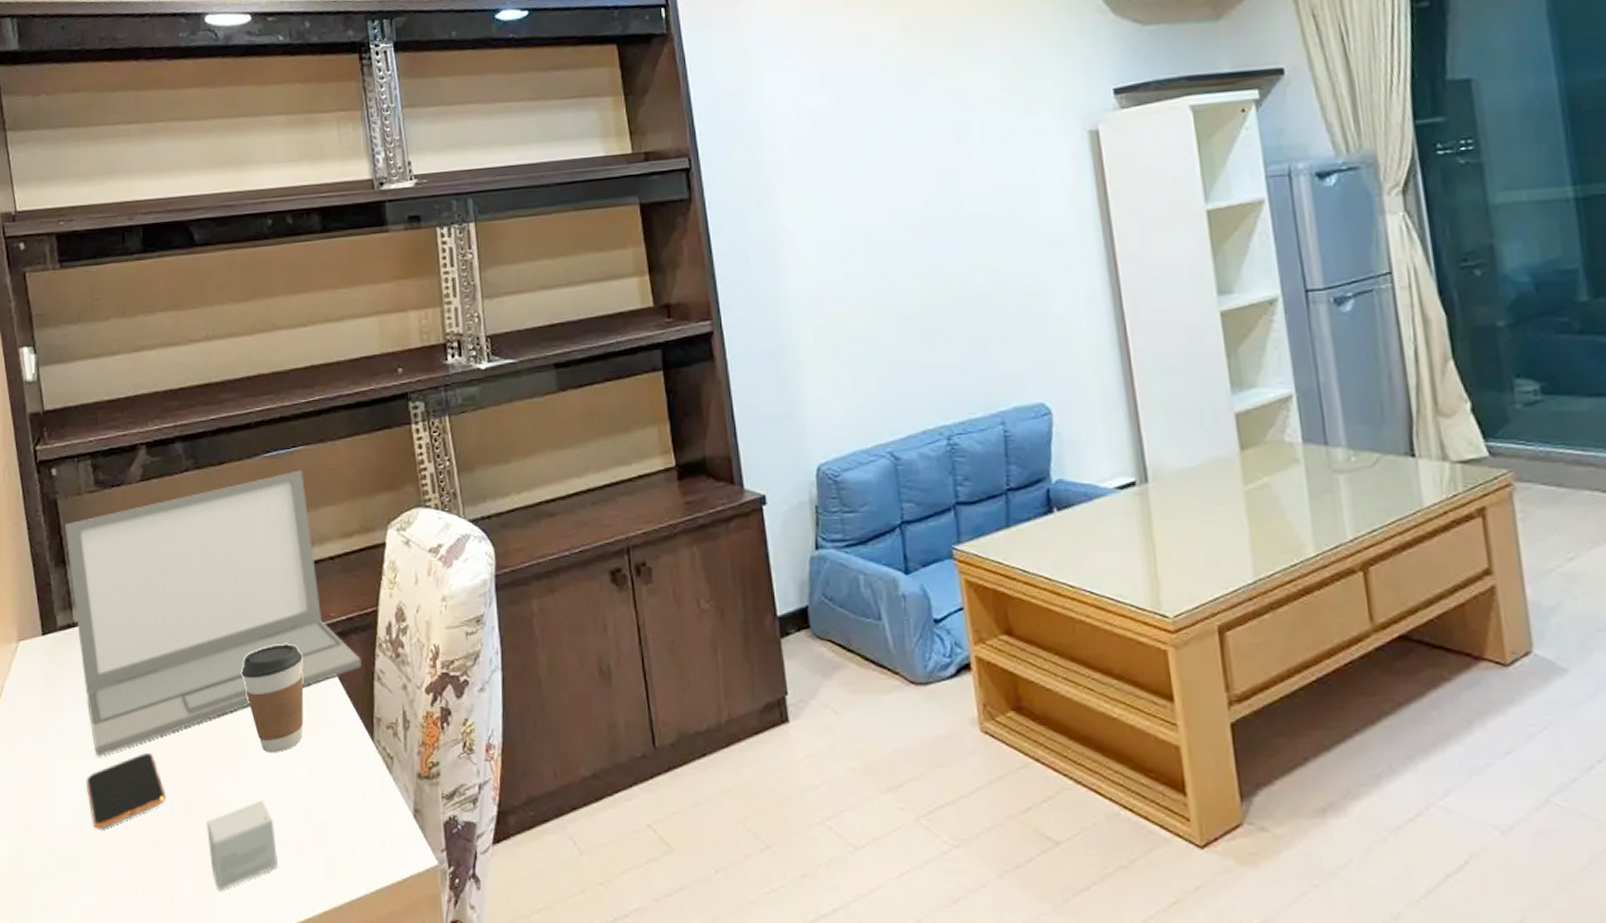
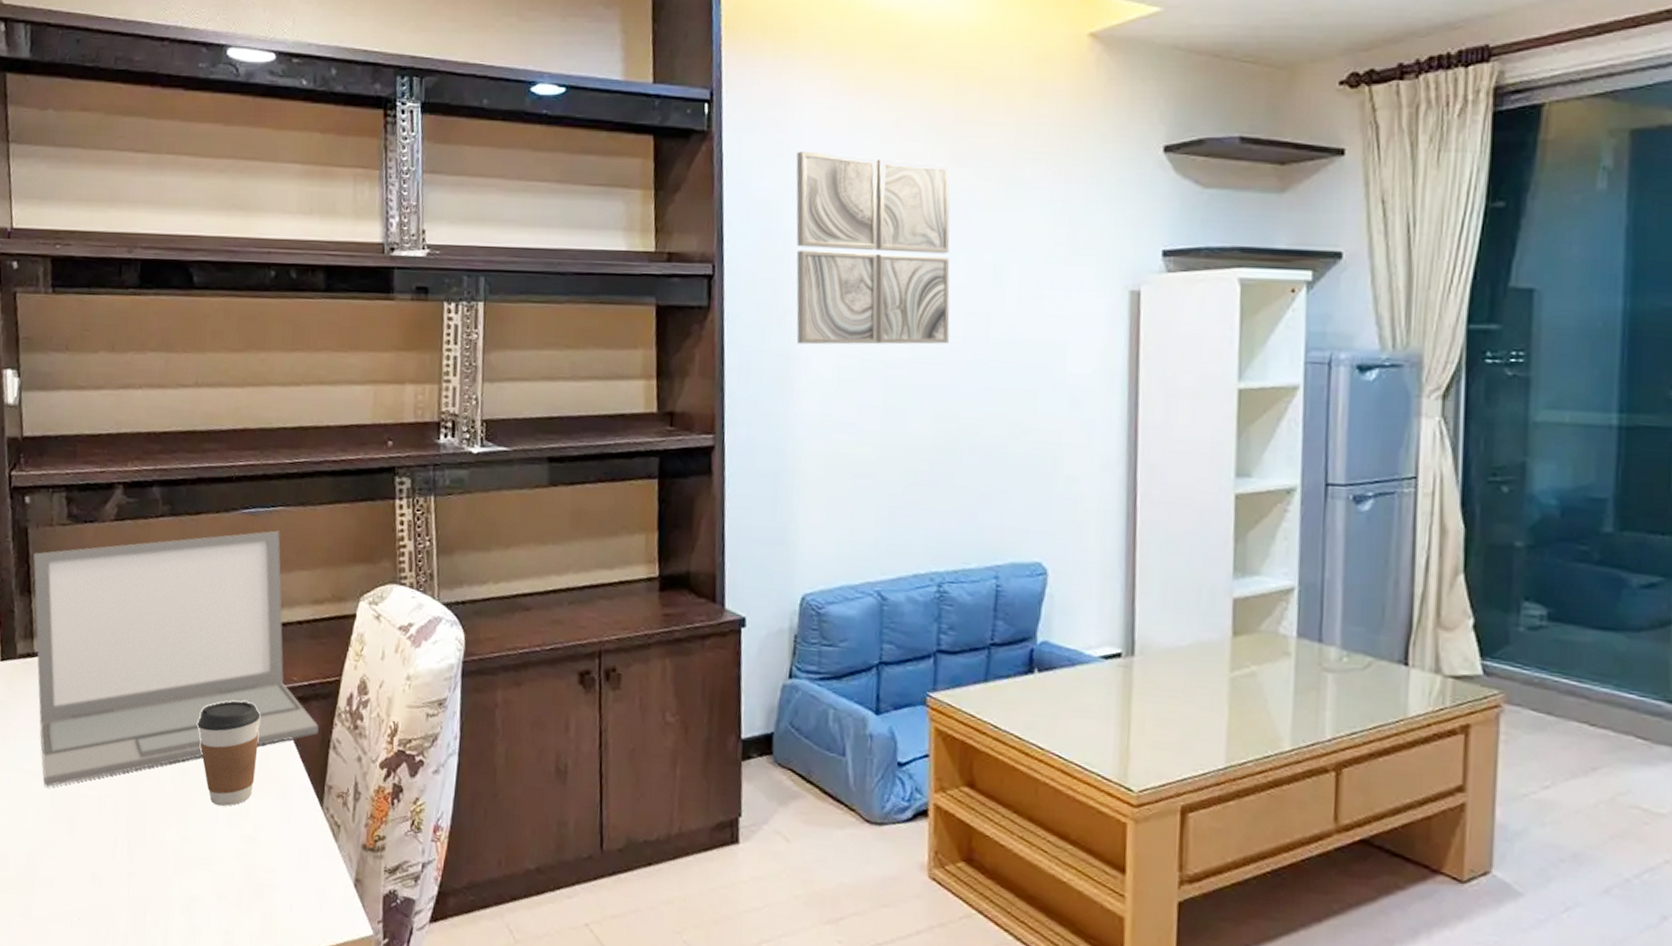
smartphone: present [86,752,166,829] -> none [31,789,110,857]
small box: present [207,800,278,891] -> none [147,850,215,932]
wall art: none [754,36,923,223] -> present [796,151,950,345]

